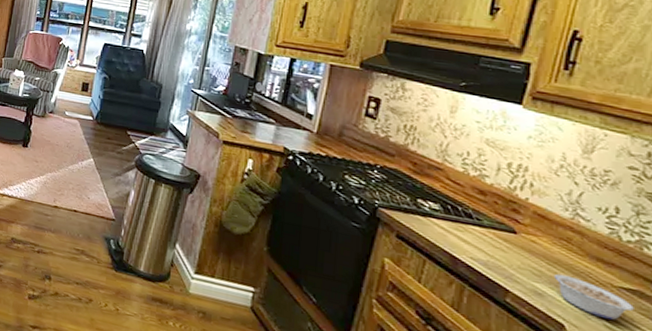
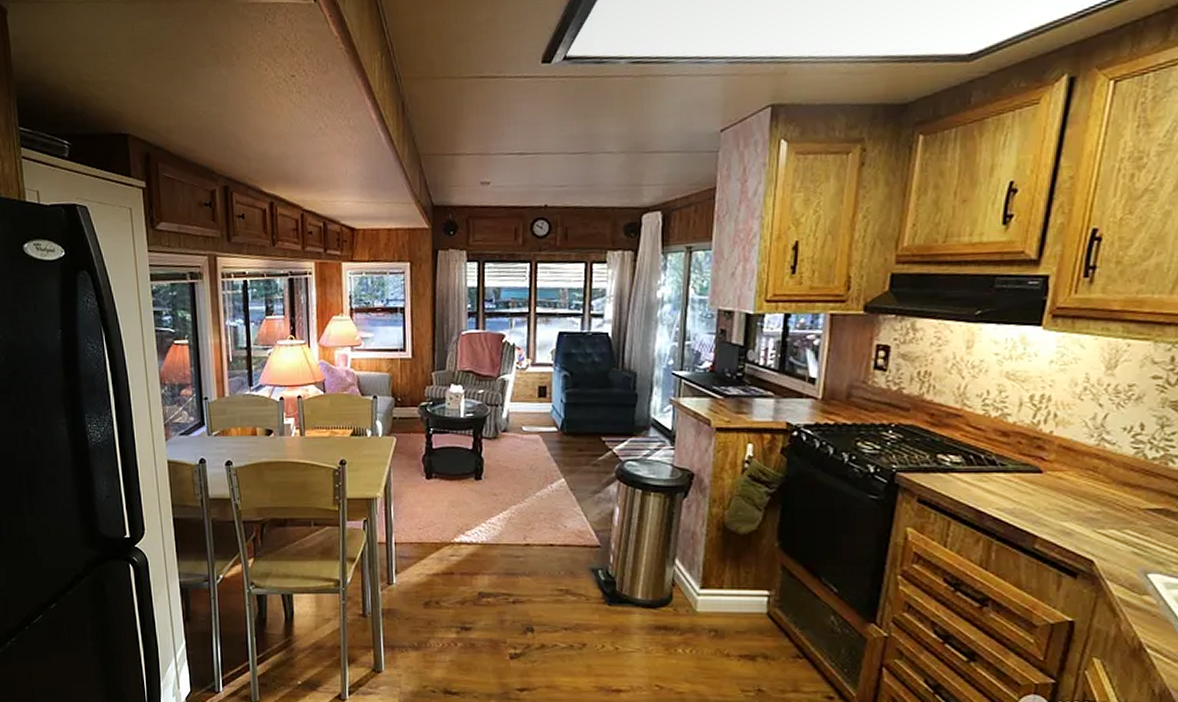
legume: present [553,273,634,320] -> none [1081,507,1160,545]

